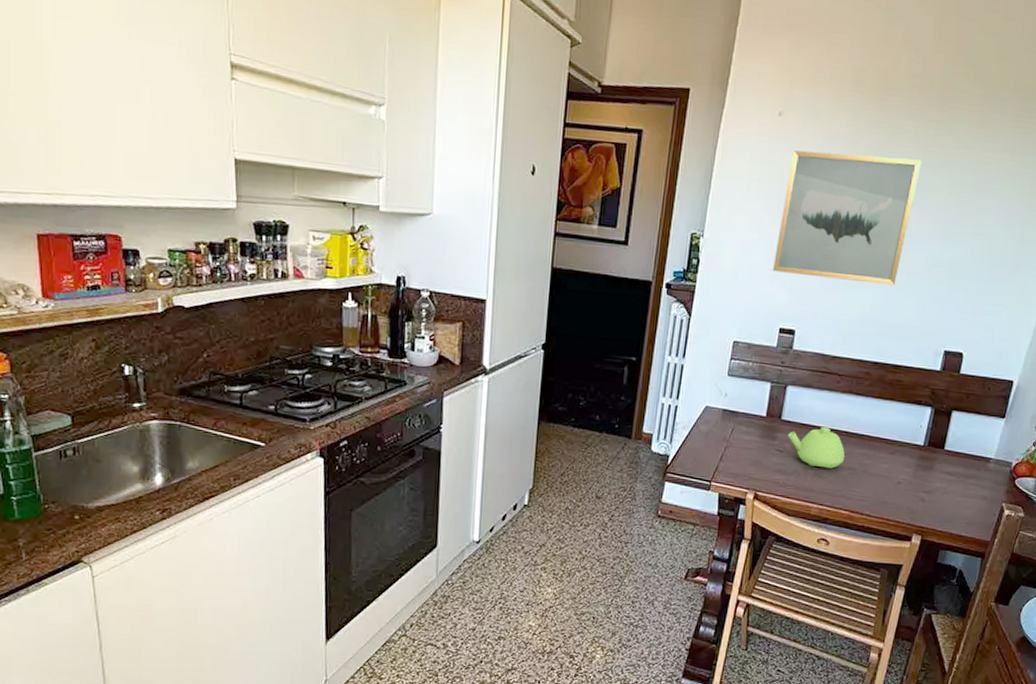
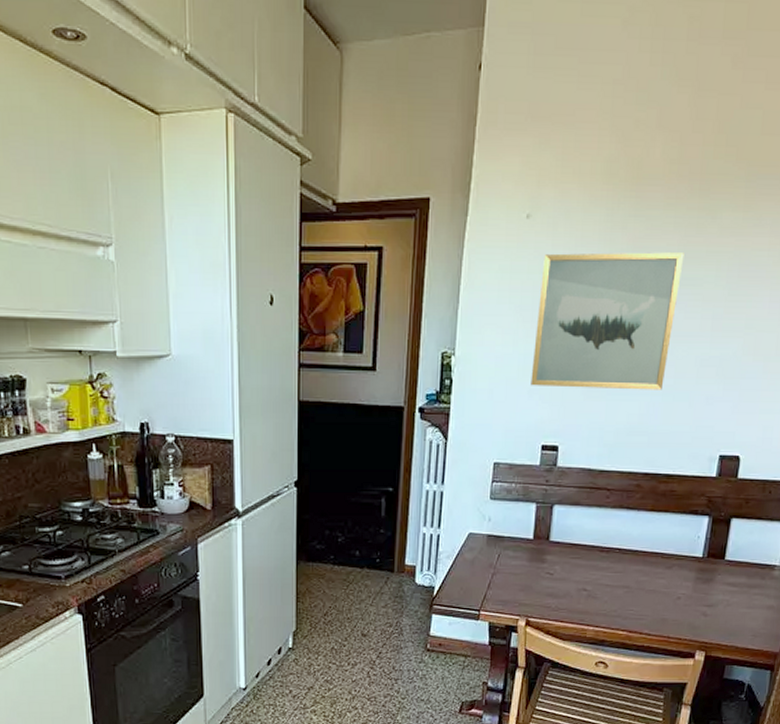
teapot: present [787,426,845,469] -> none [557,545,619,588]

